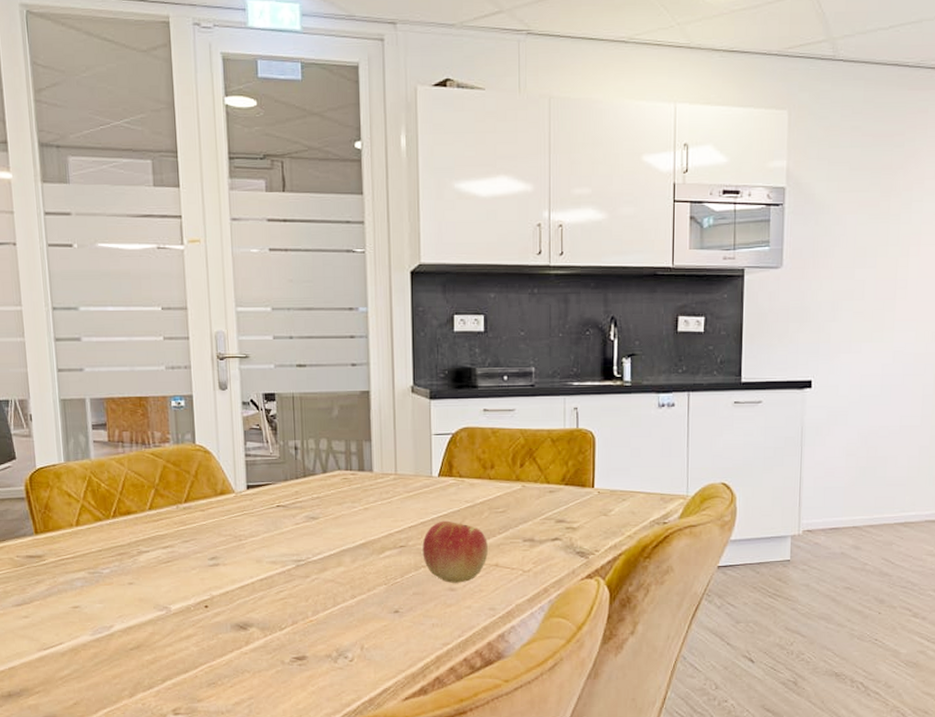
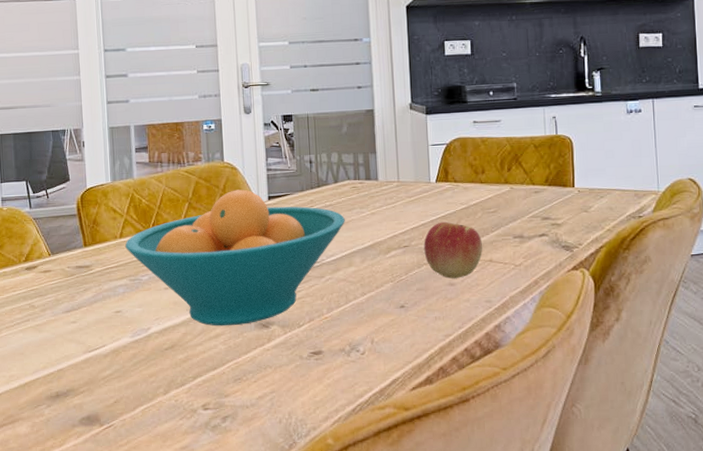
fruit bowl: none [82,476,334,626] -> present [125,189,345,326]

